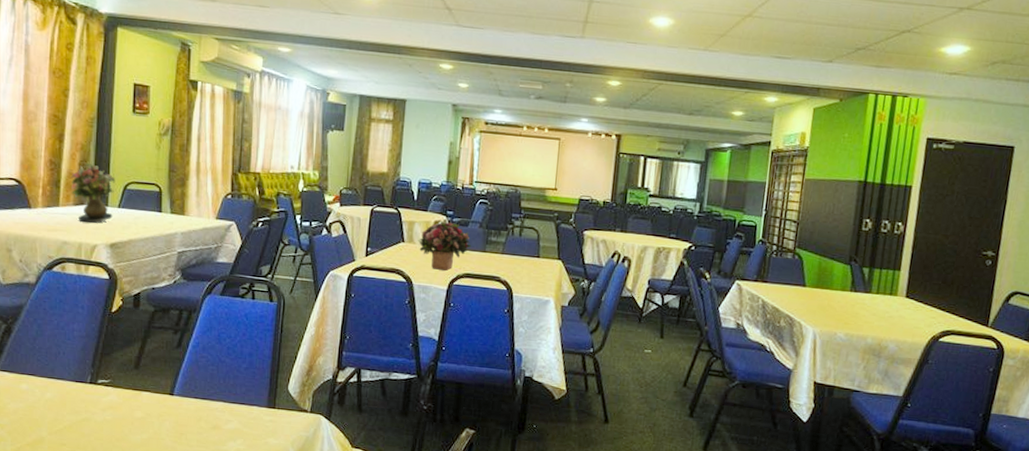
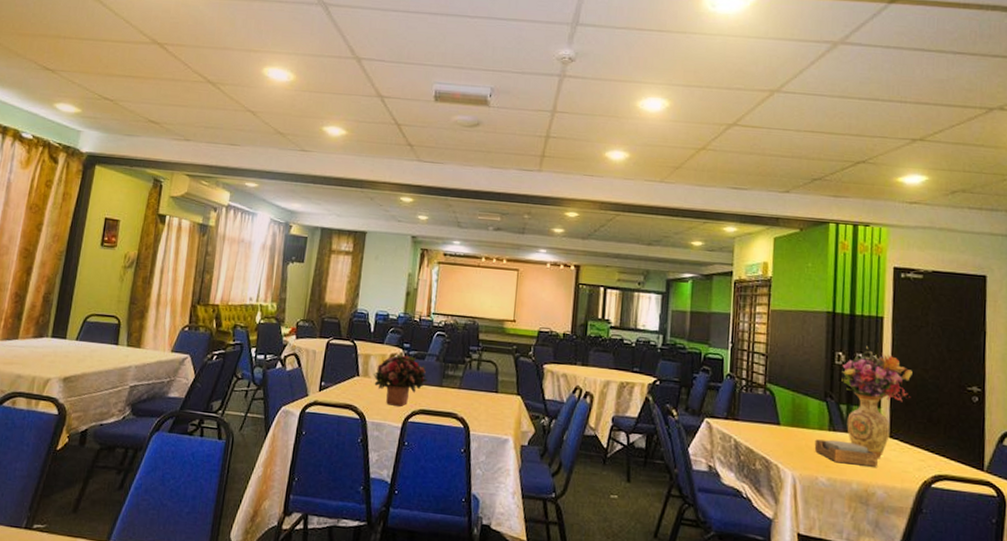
bouquet: present [70,162,116,223] -> none [32,295,77,356]
napkin holder: none [835,299,894,324] -> present [814,439,878,467]
flower arrangement: none [866,213,934,317] -> present [841,346,913,459]

